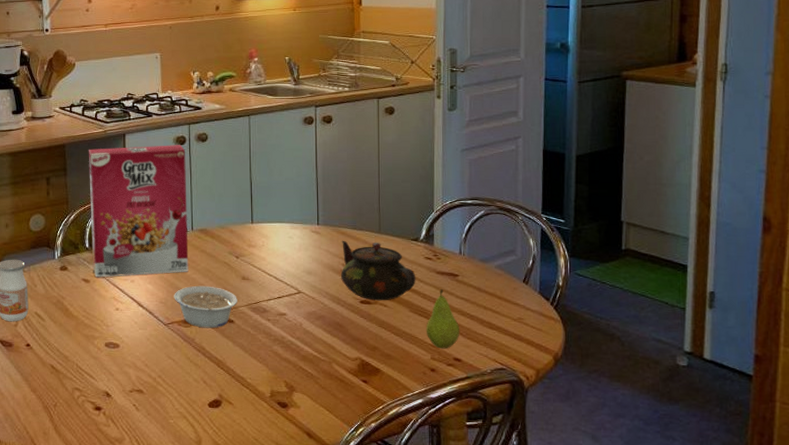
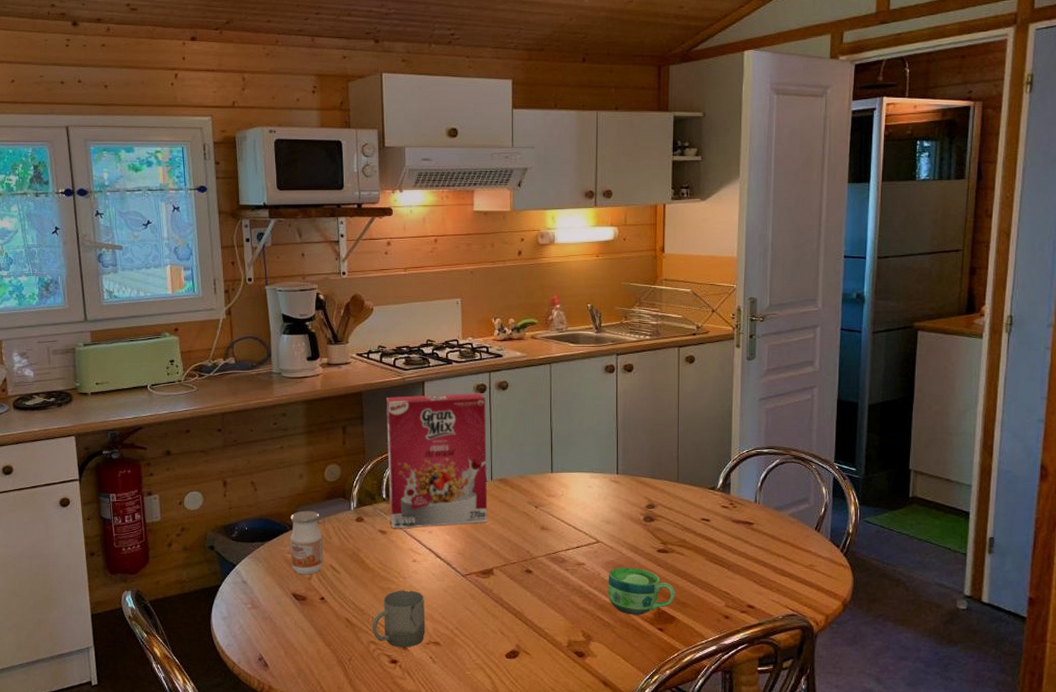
cup: none [76,338,128,395] -> present [372,590,425,648]
legume: present [174,285,237,329] -> none [472,536,536,579]
cup: none [310,318,379,367] -> present [608,567,675,615]
teapot: present [341,240,416,301] -> none [639,489,712,550]
fruit: present [426,289,460,349] -> none [721,537,754,596]

